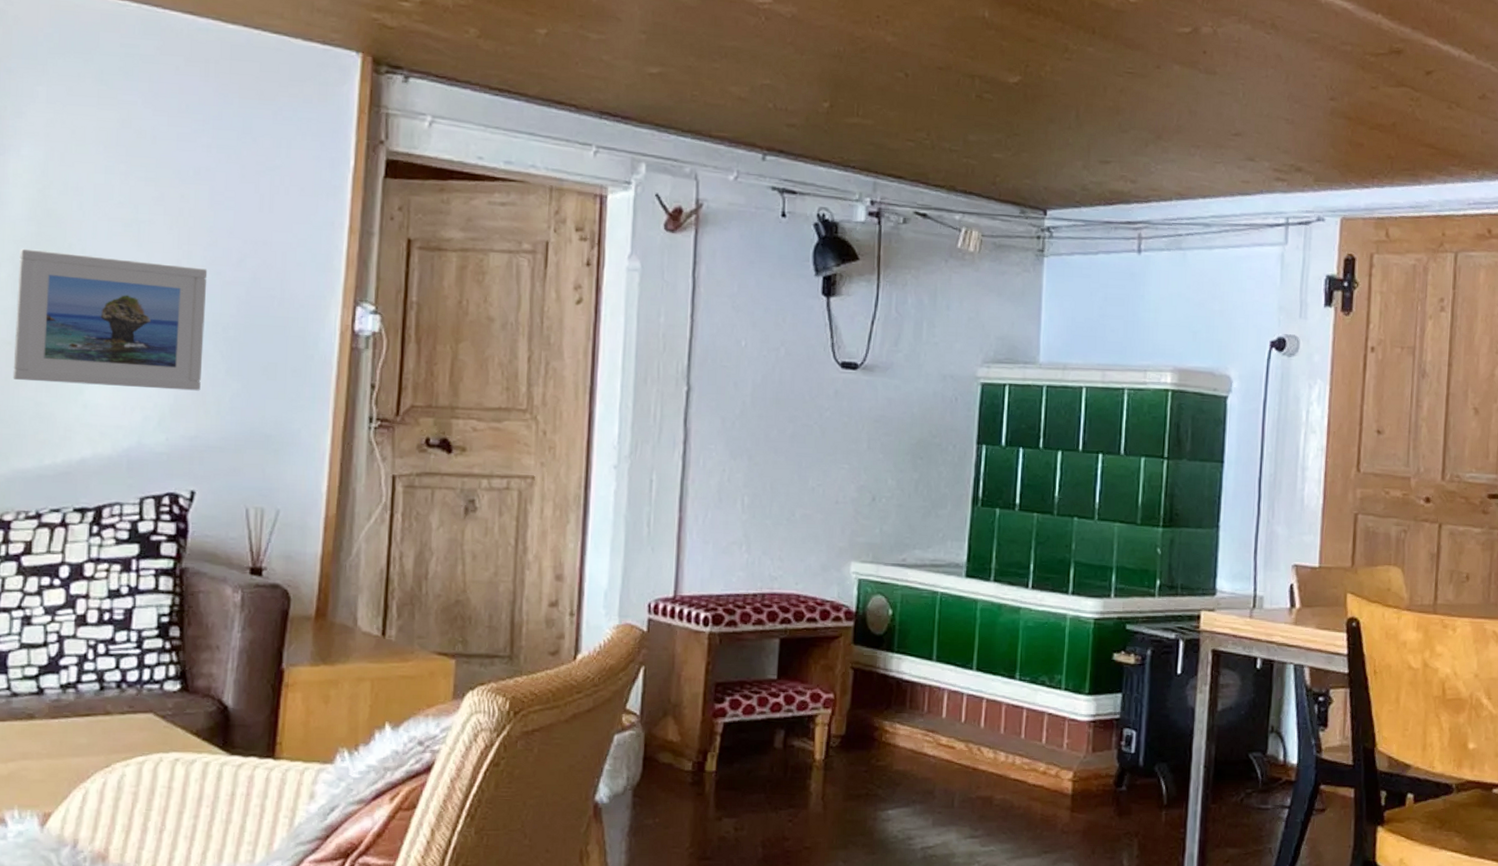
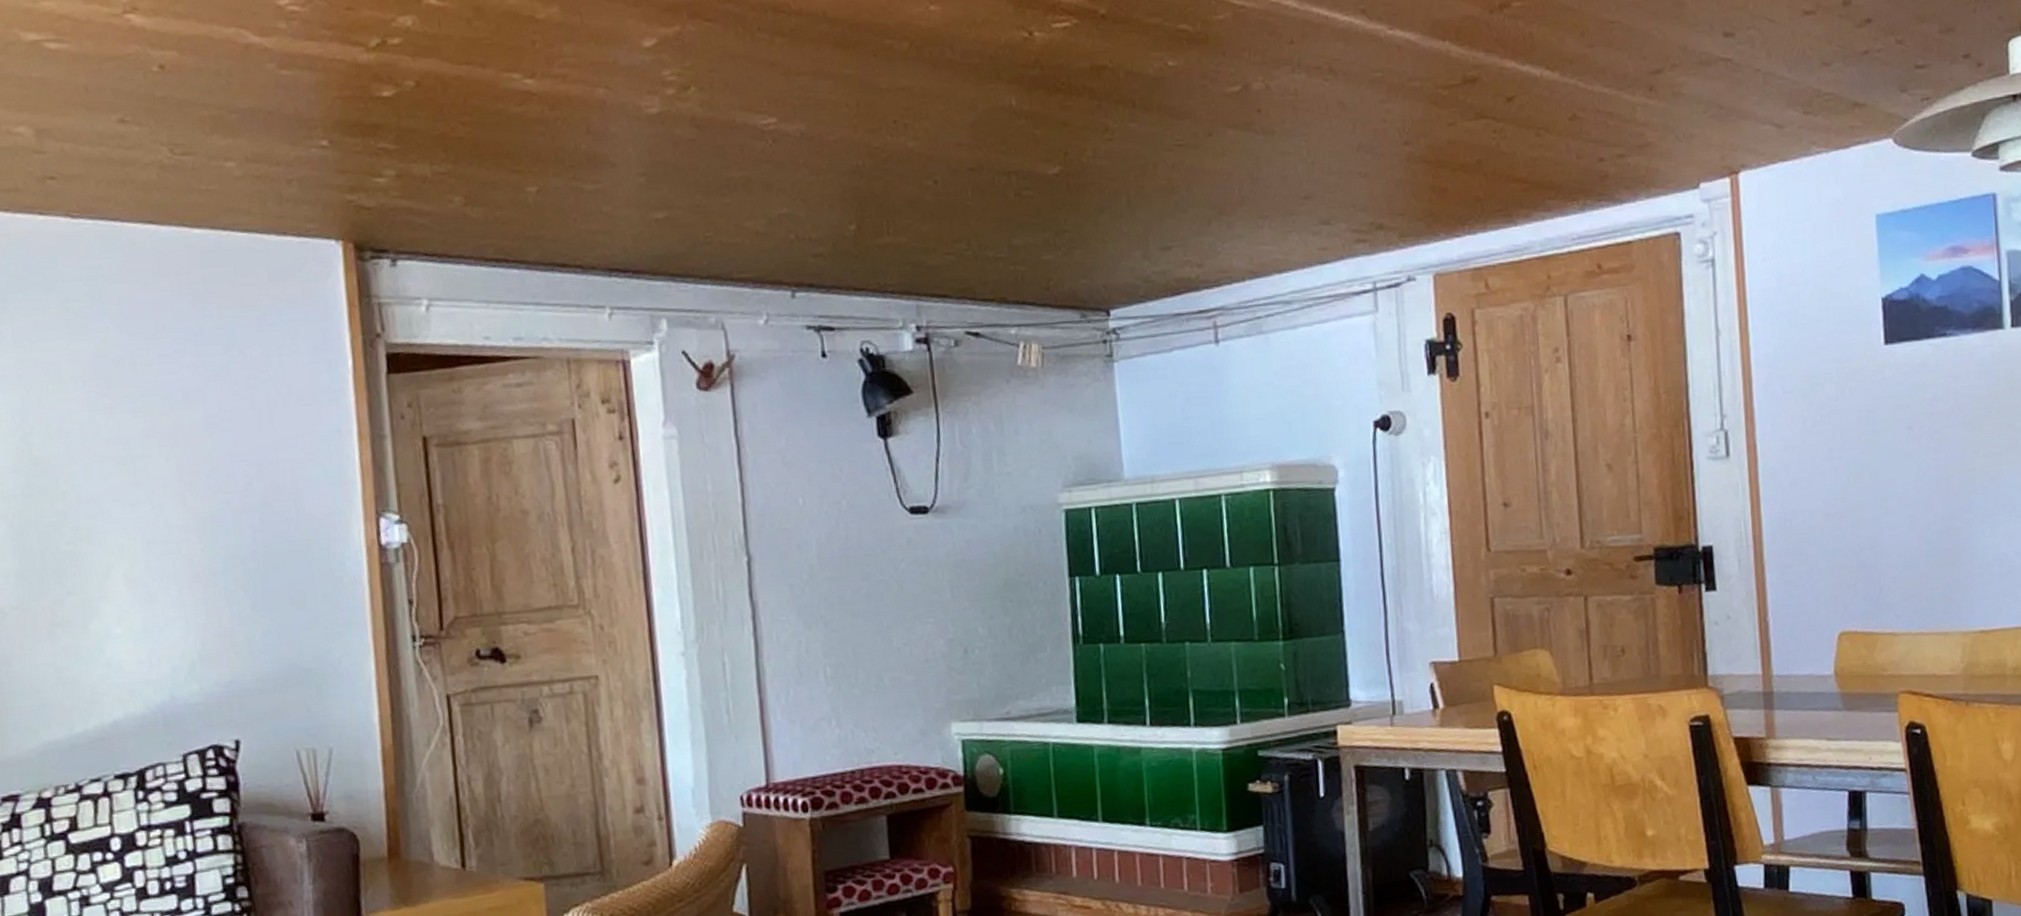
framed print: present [12,248,208,391] -> none [11,499,228,646]

